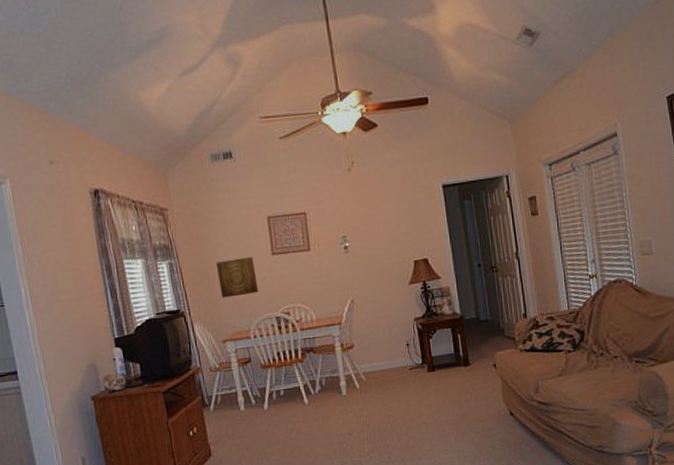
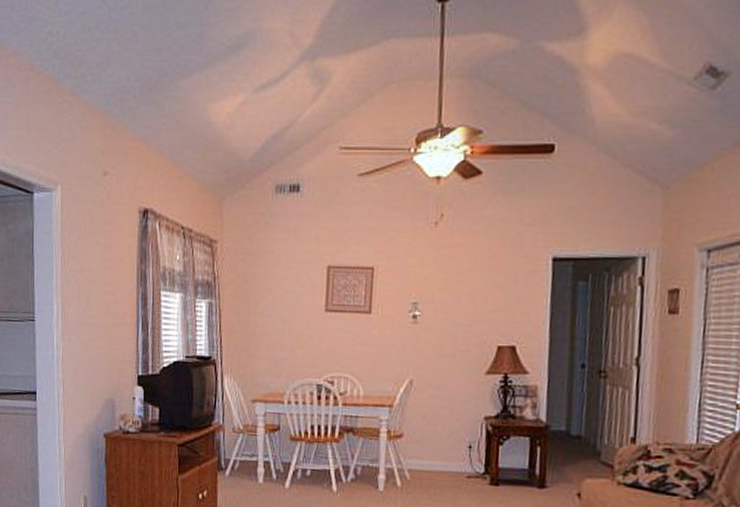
wall art: present [215,257,259,298] -> none [259,309,303,353]

